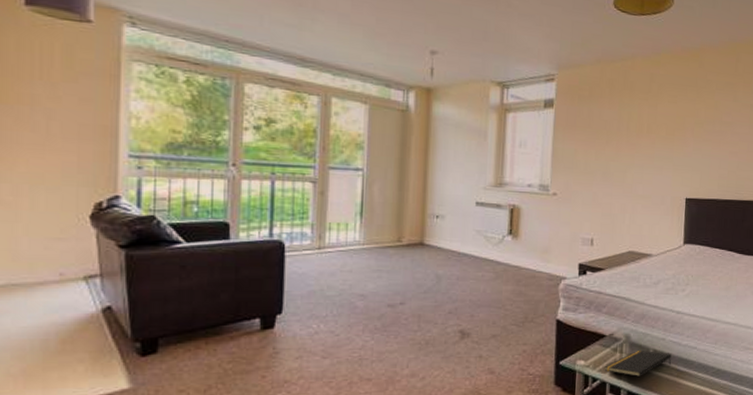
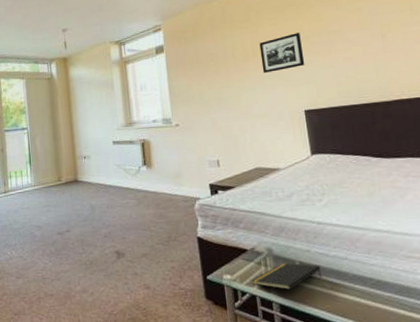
picture frame: none [653,116,696,153] -> present [259,33,305,73]

